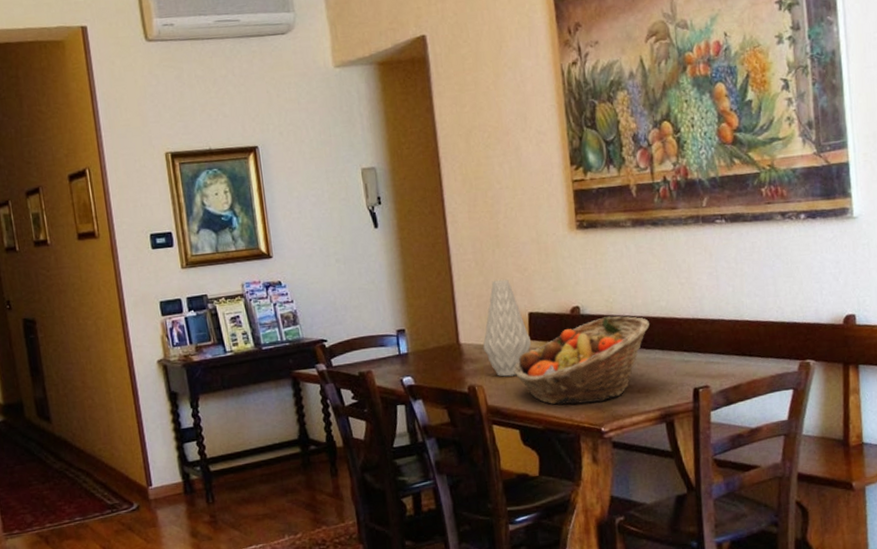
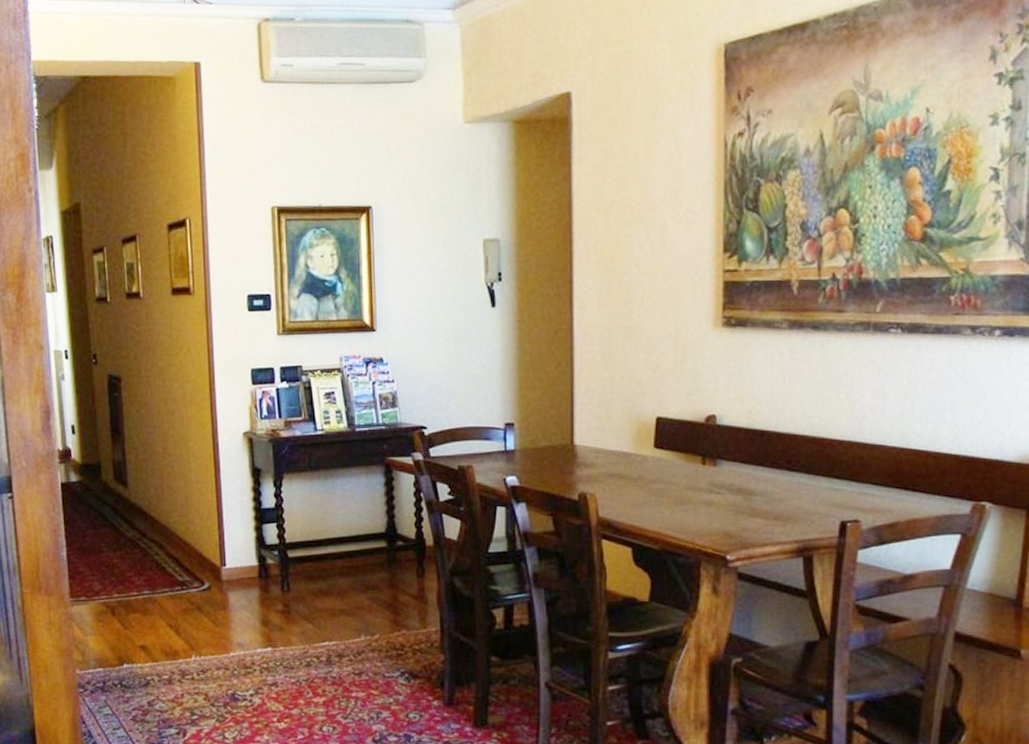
vase: present [483,279,532,377] -> none [600,376,656,487]
fruit basket: present [514,315,650,405] -> none [633,429,796,527]

